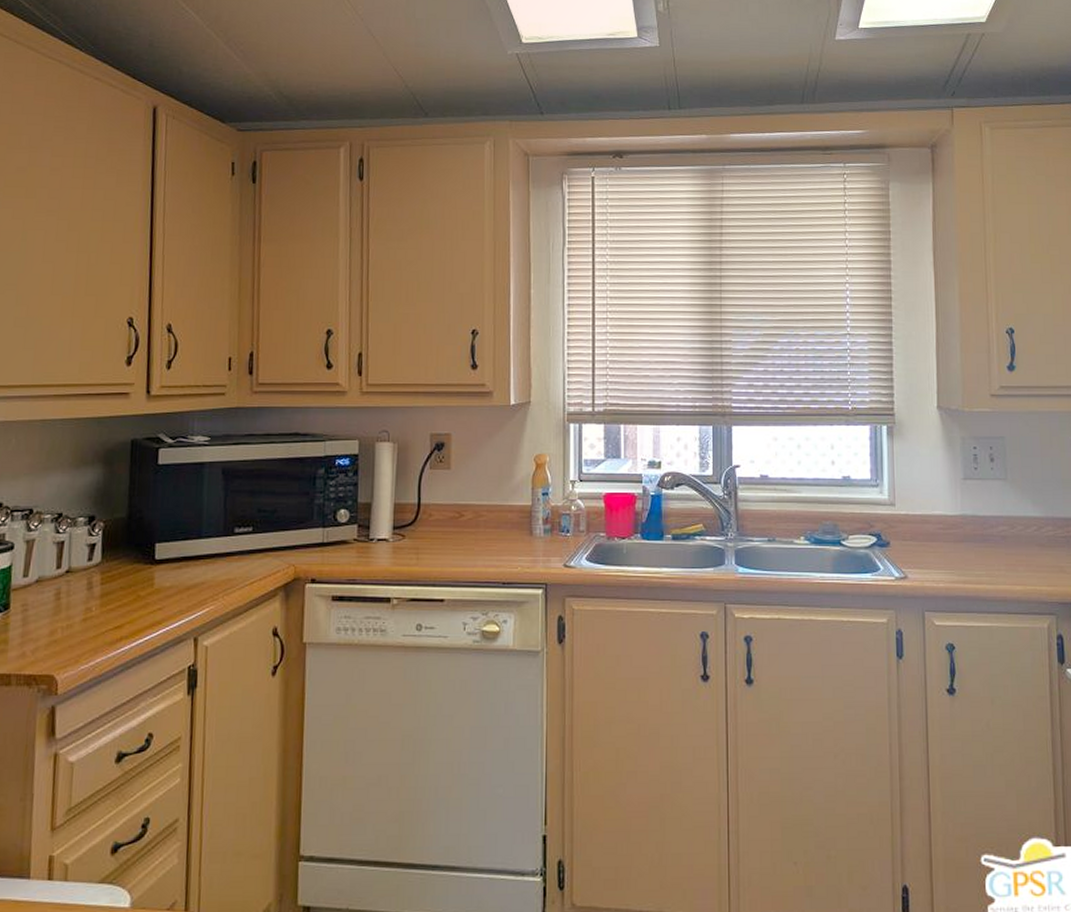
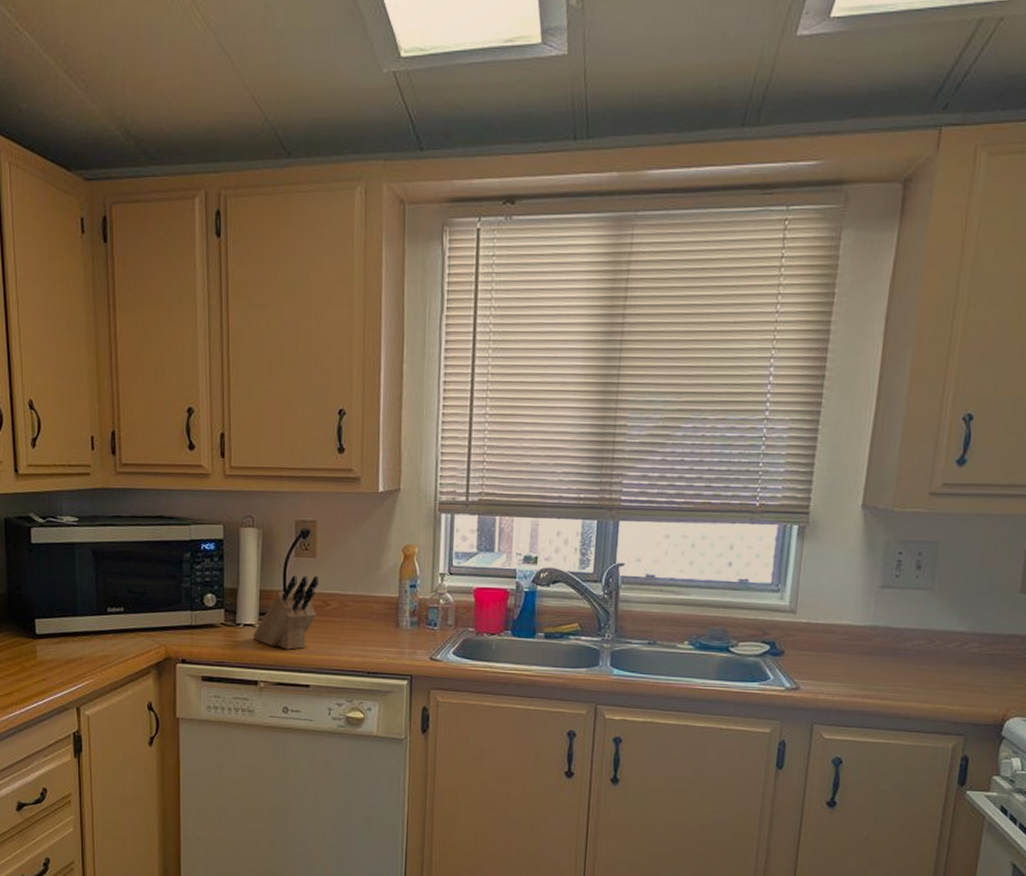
knife block: none [387,486,454,563] -> present [253,575,319,650]

